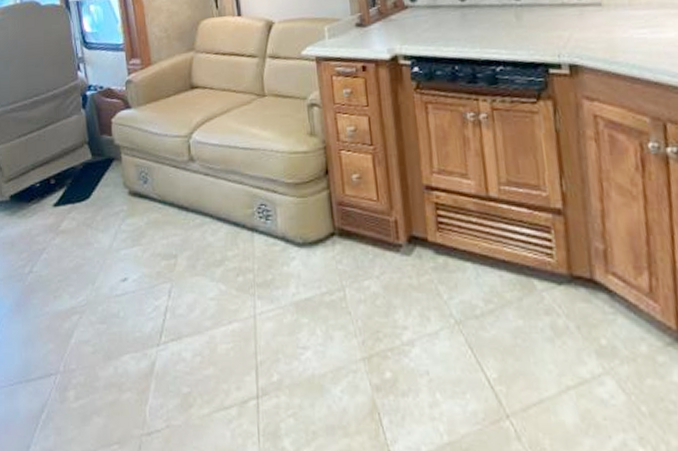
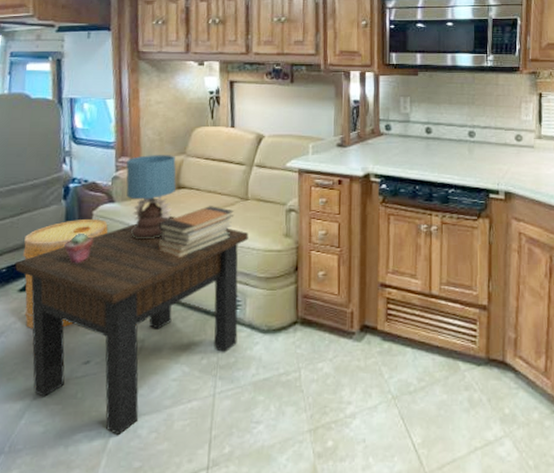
side table: none [47,118,272,359] -> present [15,215,249,436]
basket: none [52,127,128,245] -> present [23,219,108,329]
potted succulent: none [89,143,115,175] -> present [64,234,93,264]
table lamp: none [137,52,190,147] -> present [125,155,177,240]
book stack: none [176,105,253,165] -> present [158,206,235,257]

